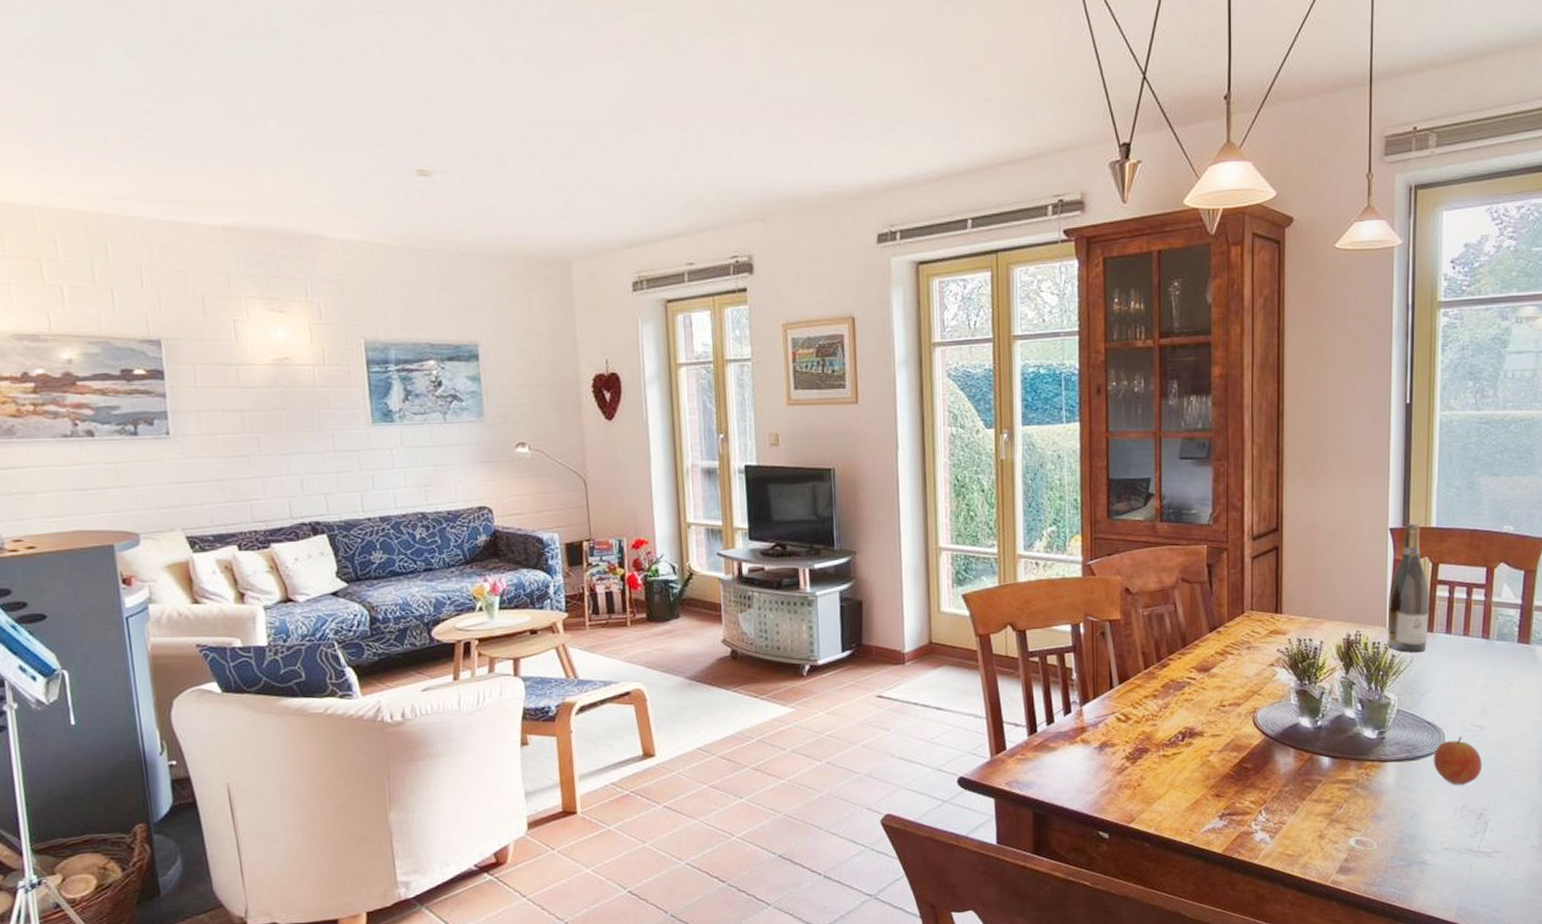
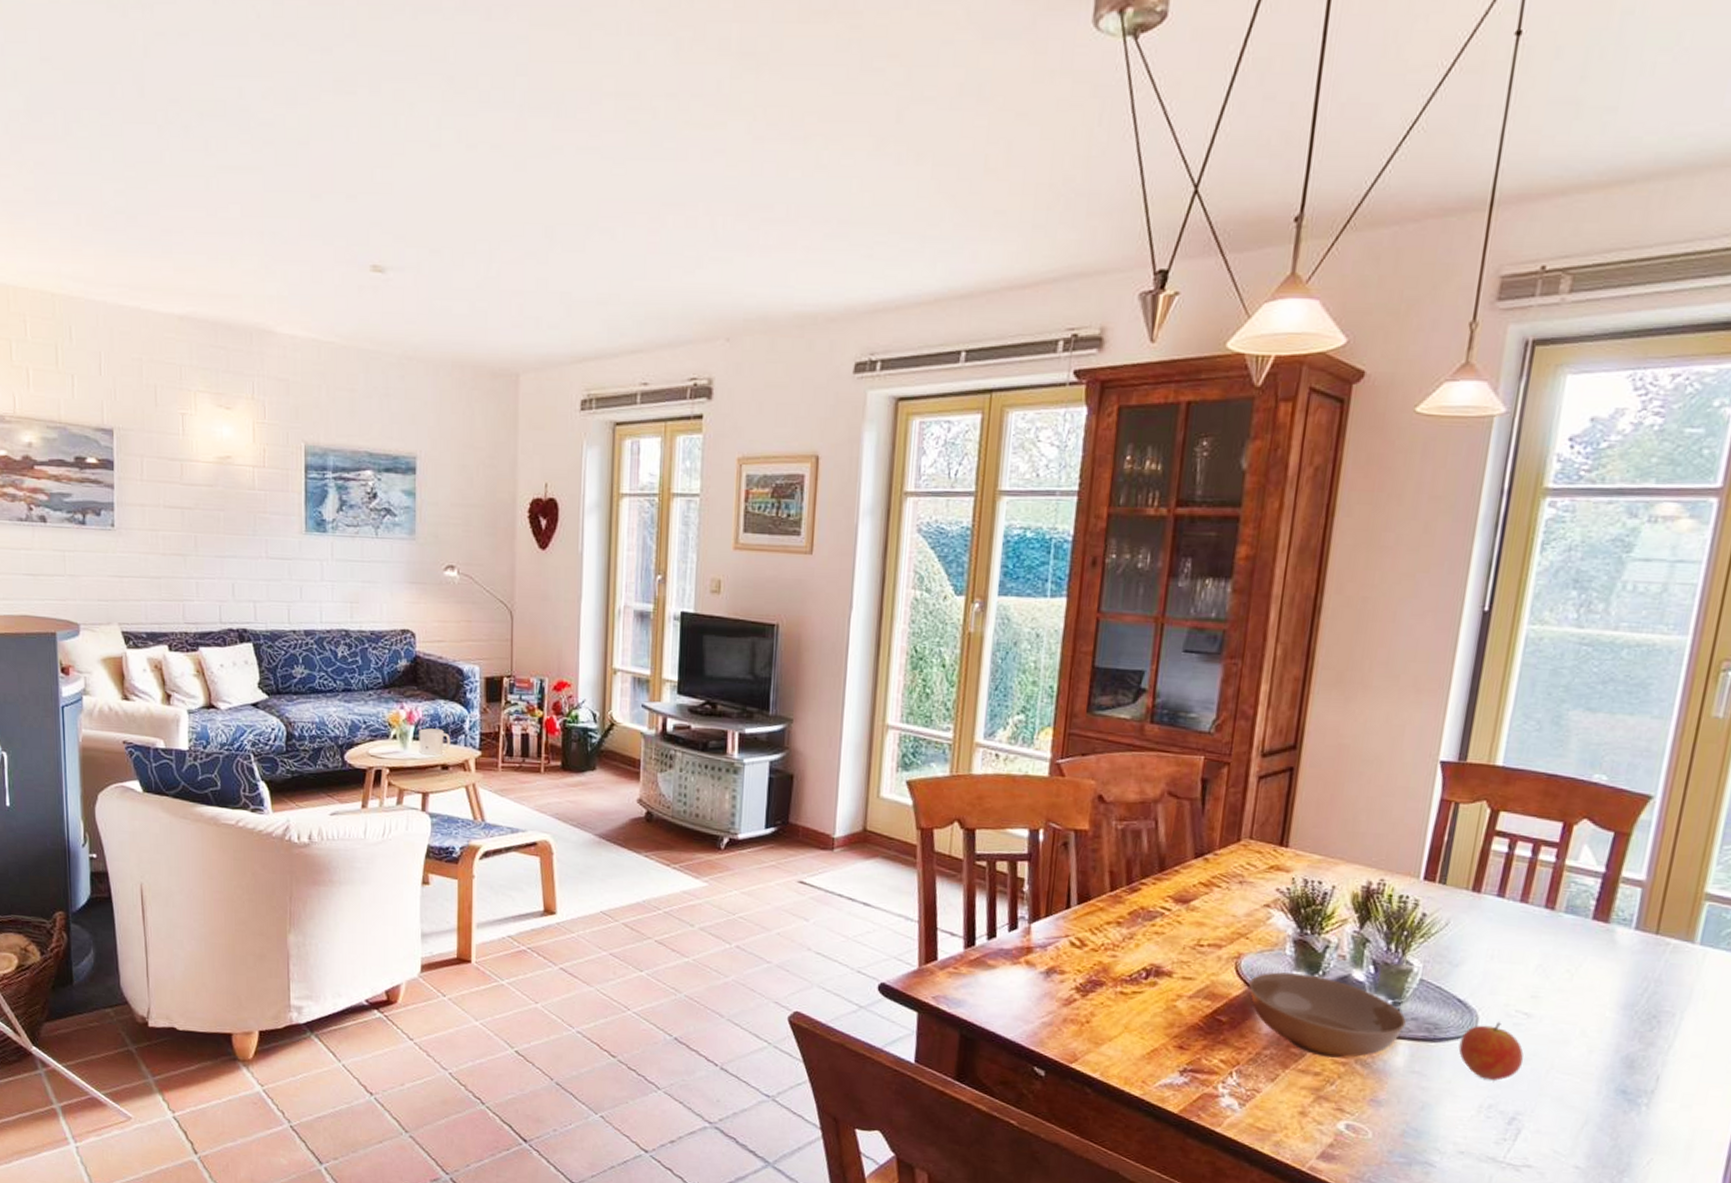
mug: none [504,596,537,624] -> present [419,728,451,757]
bowl: none [1266,718,1392,786] -> present [1249,972,1407,1058]
wine bottle: present [1387,523,1430,652] -> none [1419,758,1483,914]

